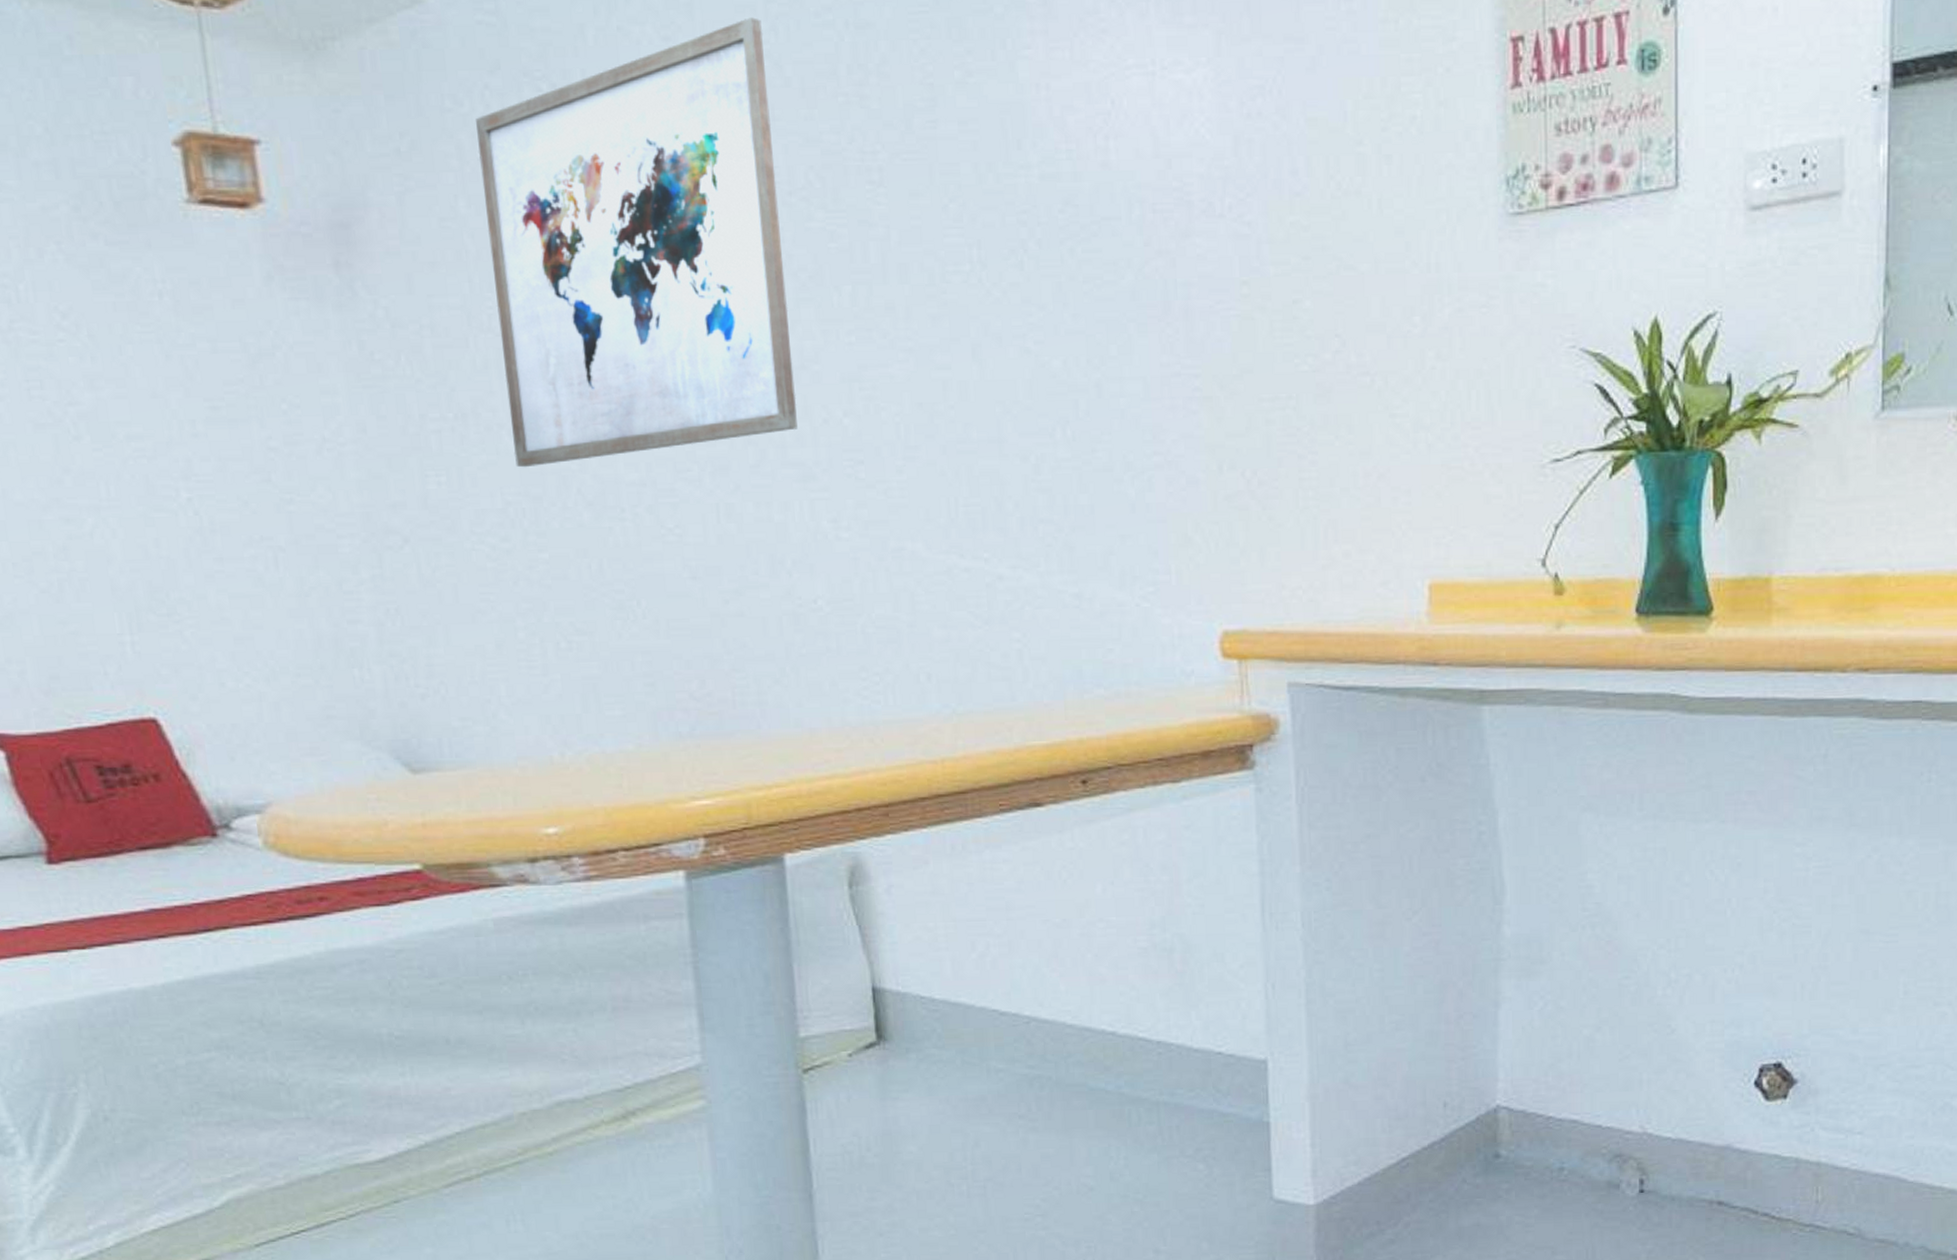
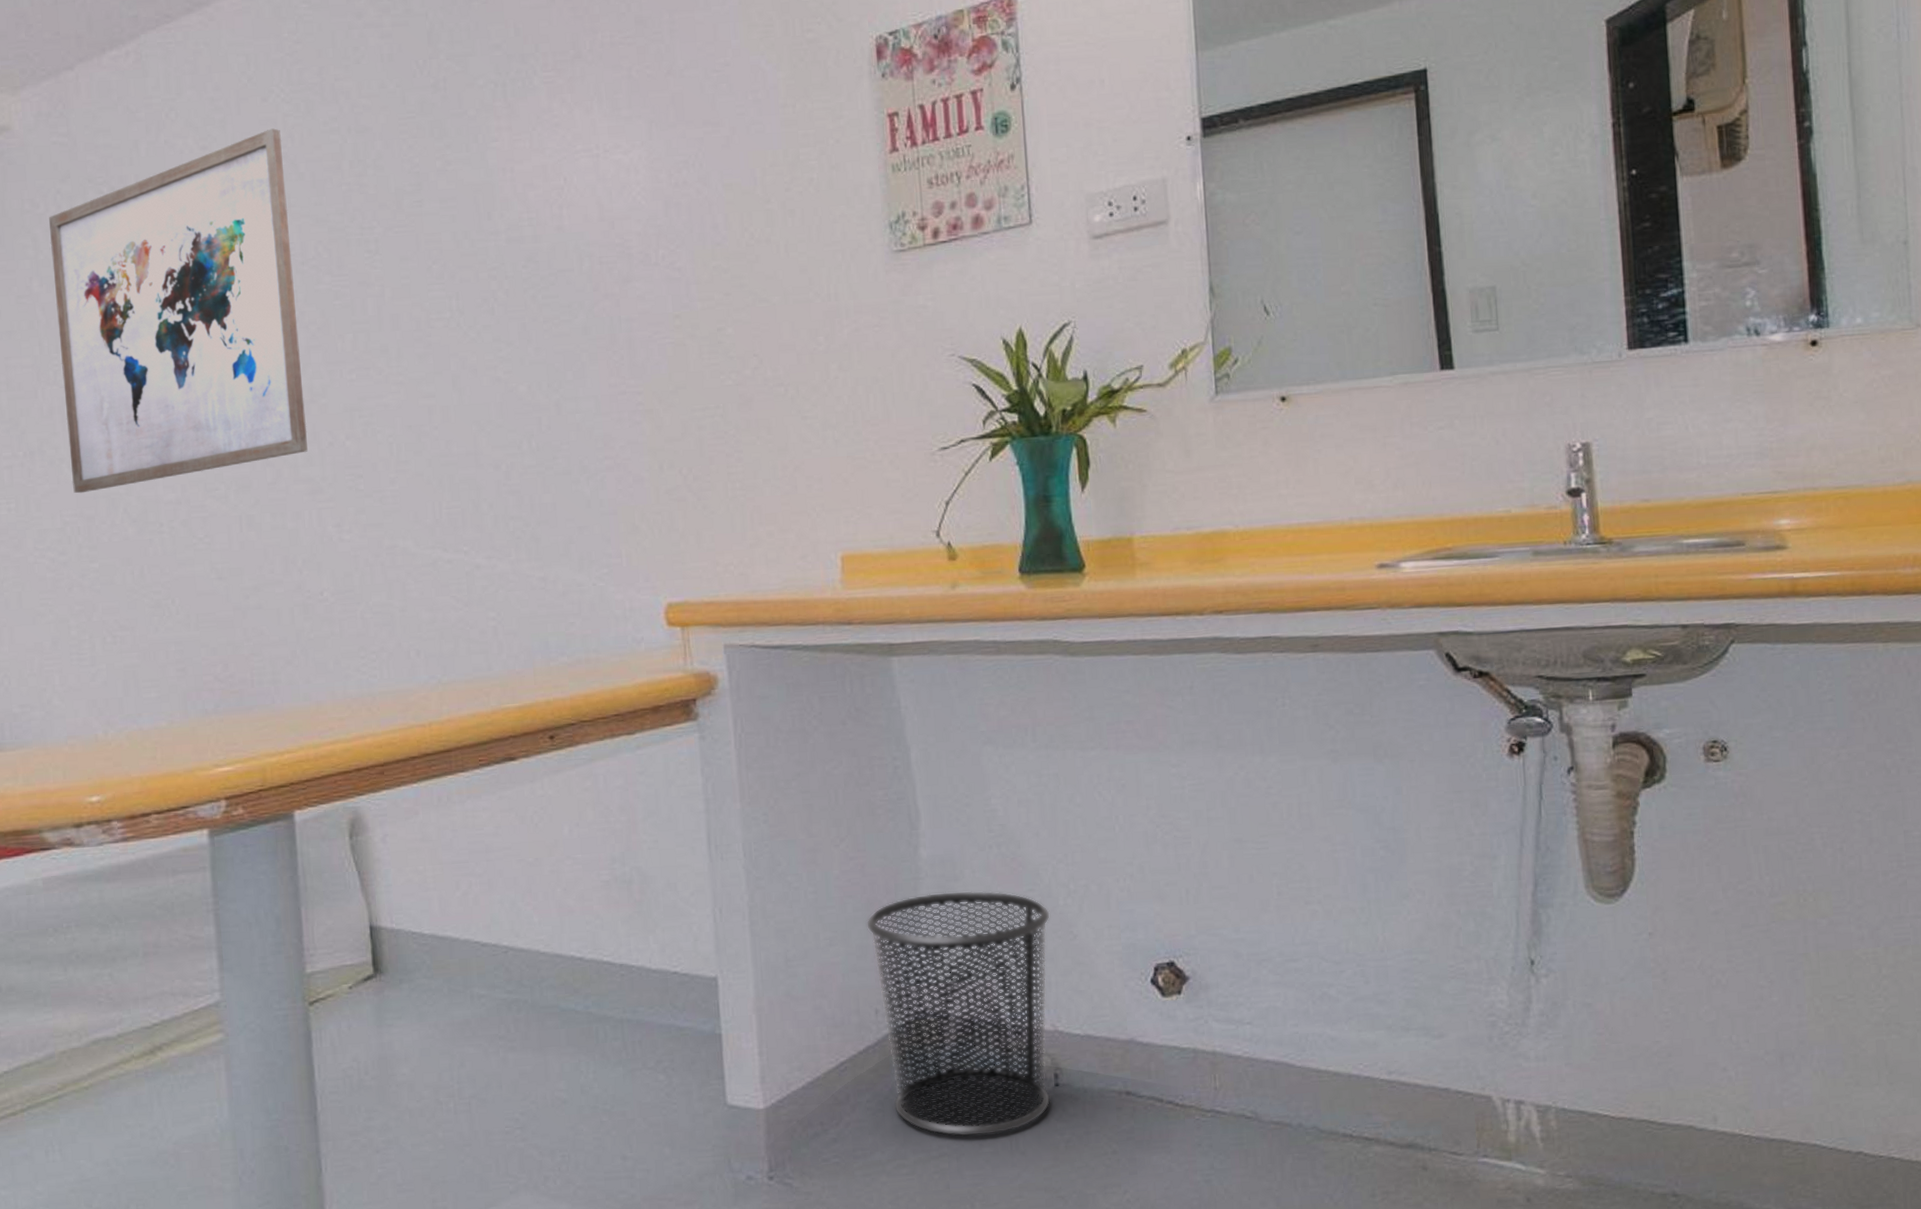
waste bin: none [1439,975,1646,1243] -> present [866,891,1050,1137]

